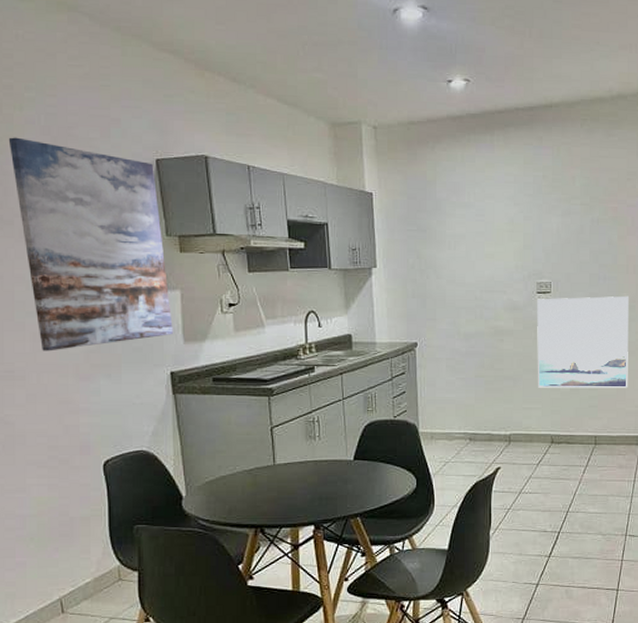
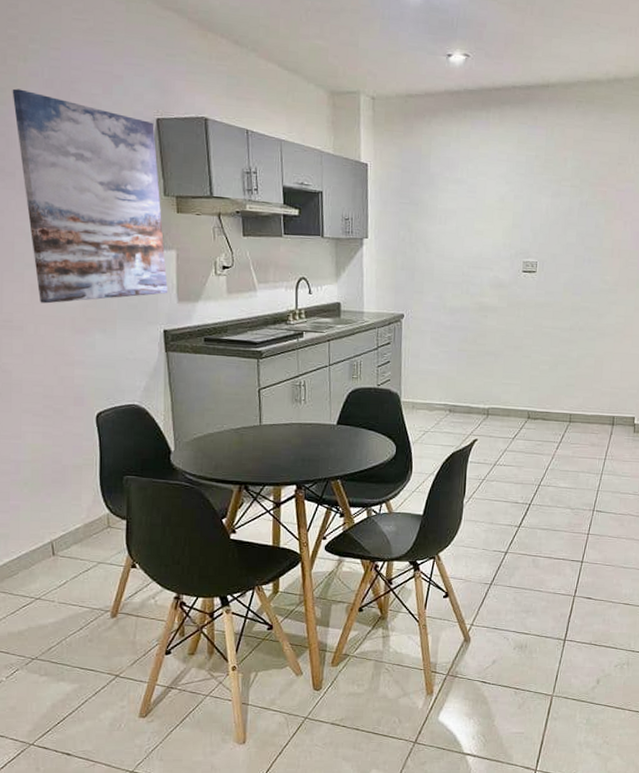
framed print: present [537,296,629,389] -> none [518,277,612,370]

